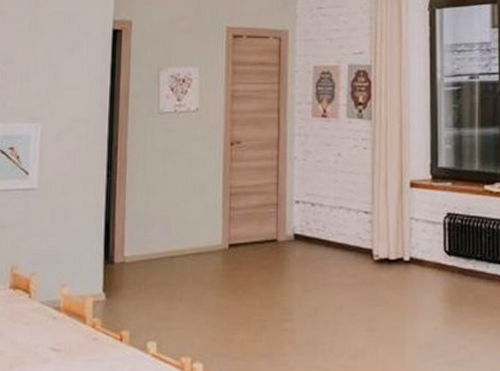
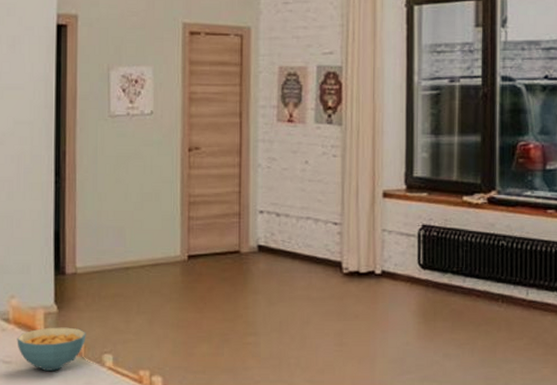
cereal bowl: none [66,315,132,358] -> present [17,327,86,371]

